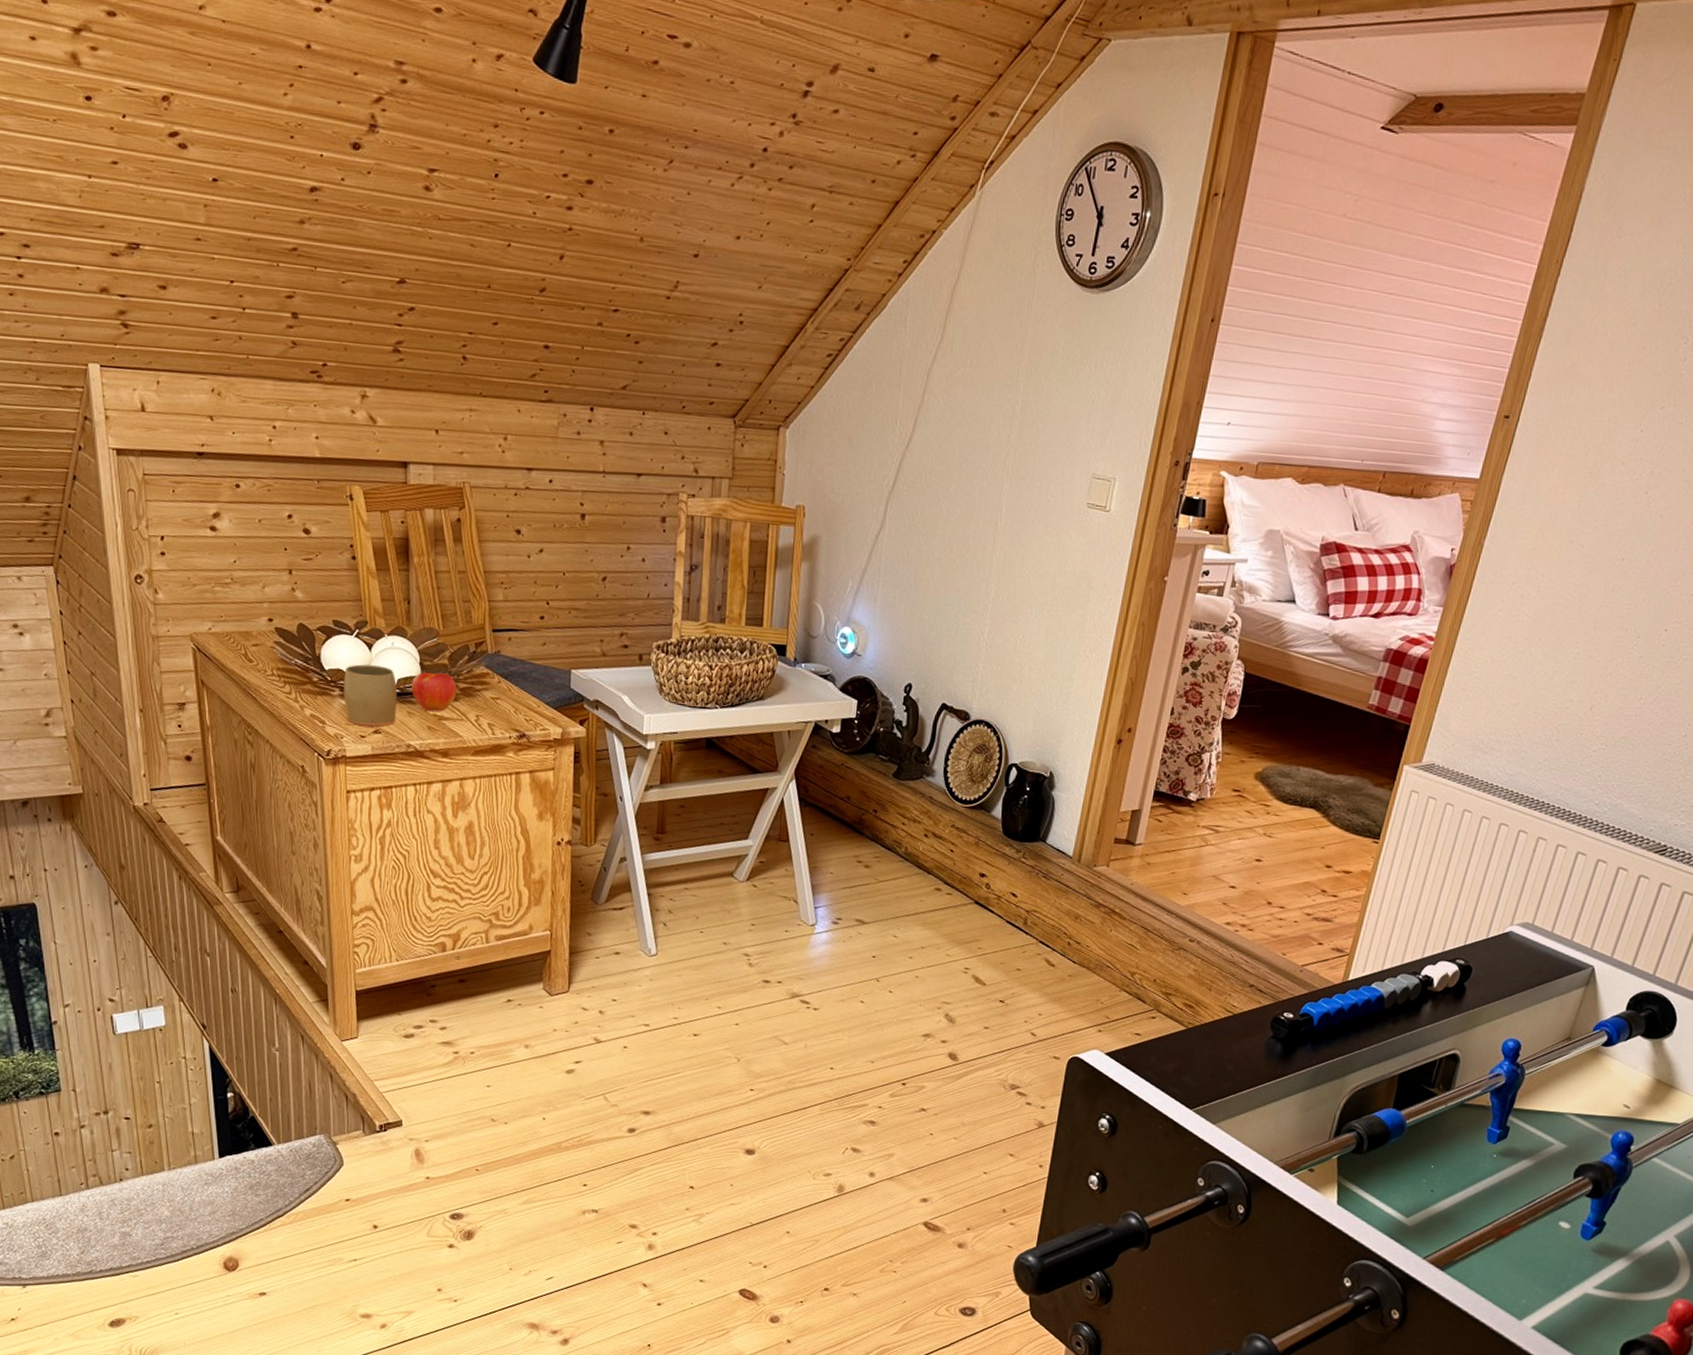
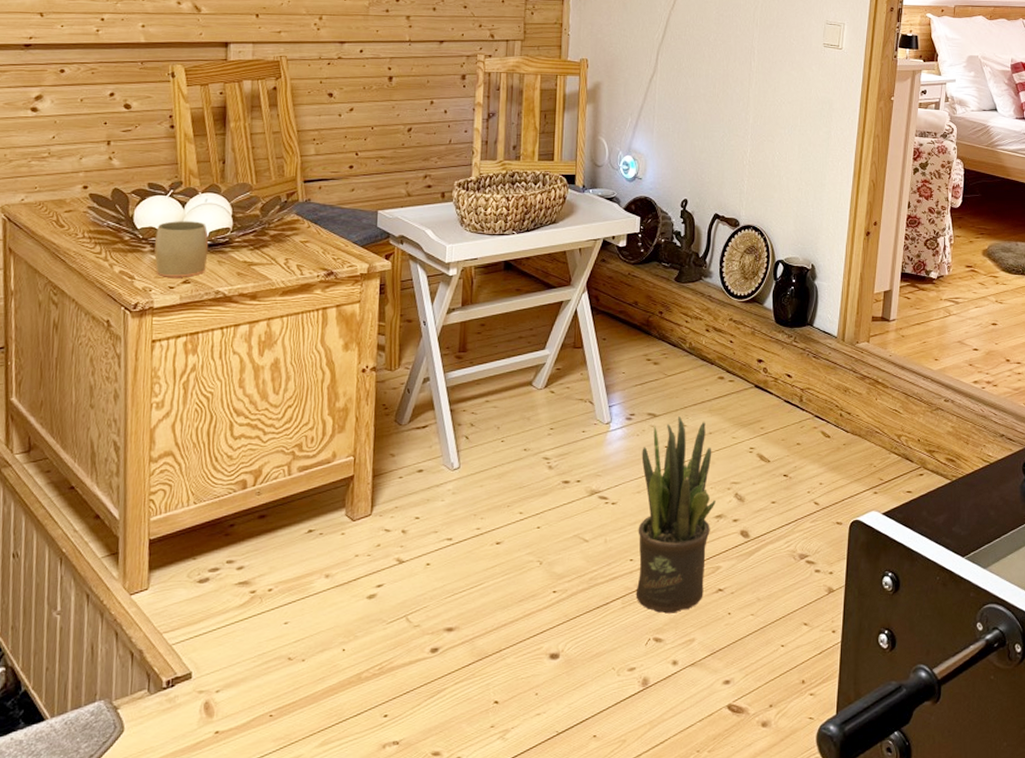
apple: present [410,672,457,712] -> none [222,223,268,259]
potted plant: none [834,926,924,1126] -> present [635,417,716,613]

